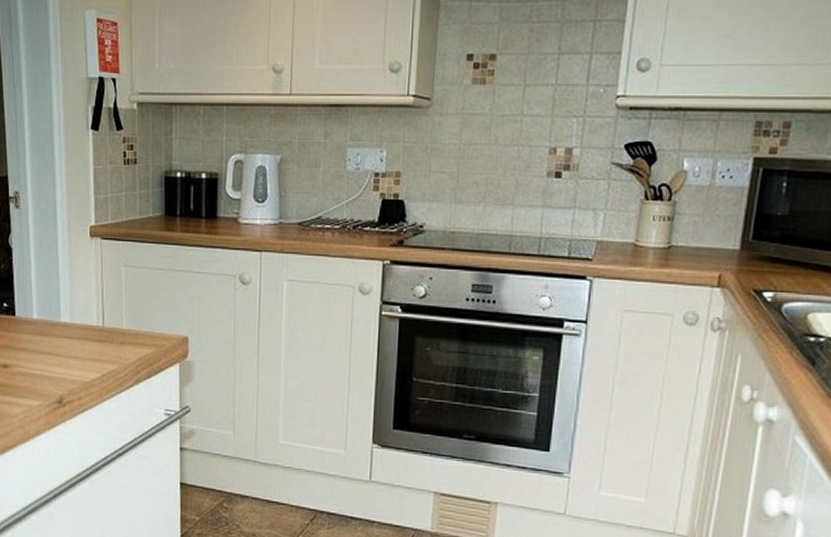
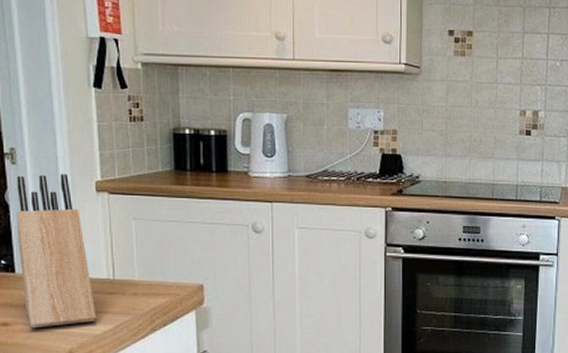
knife block: none [18,217,86,372] -> present [16,173,96,329]

